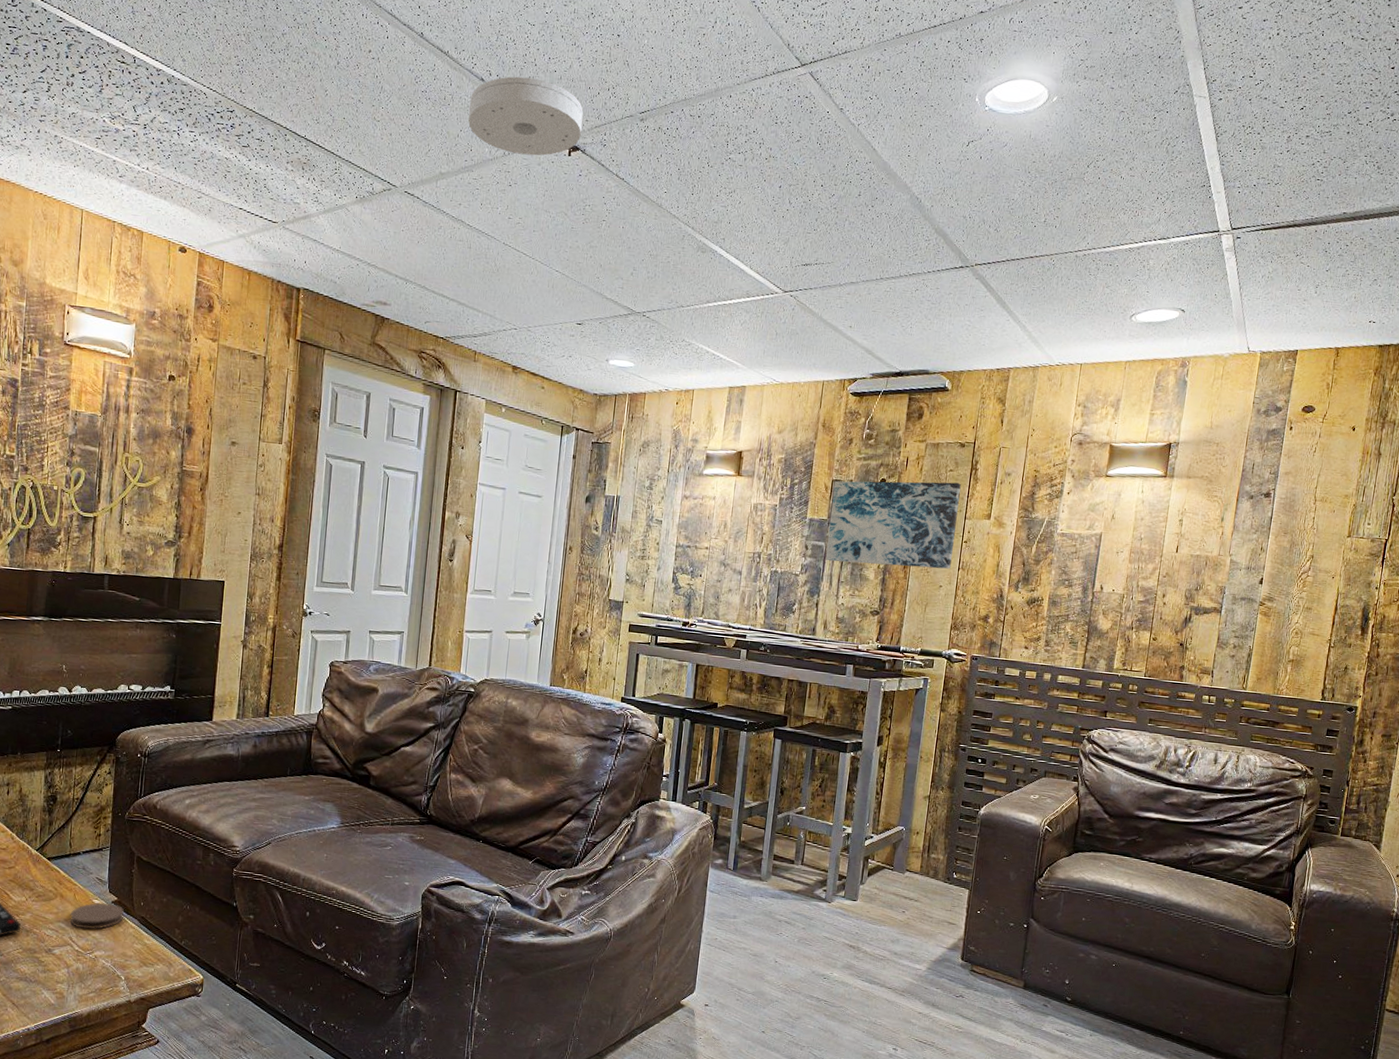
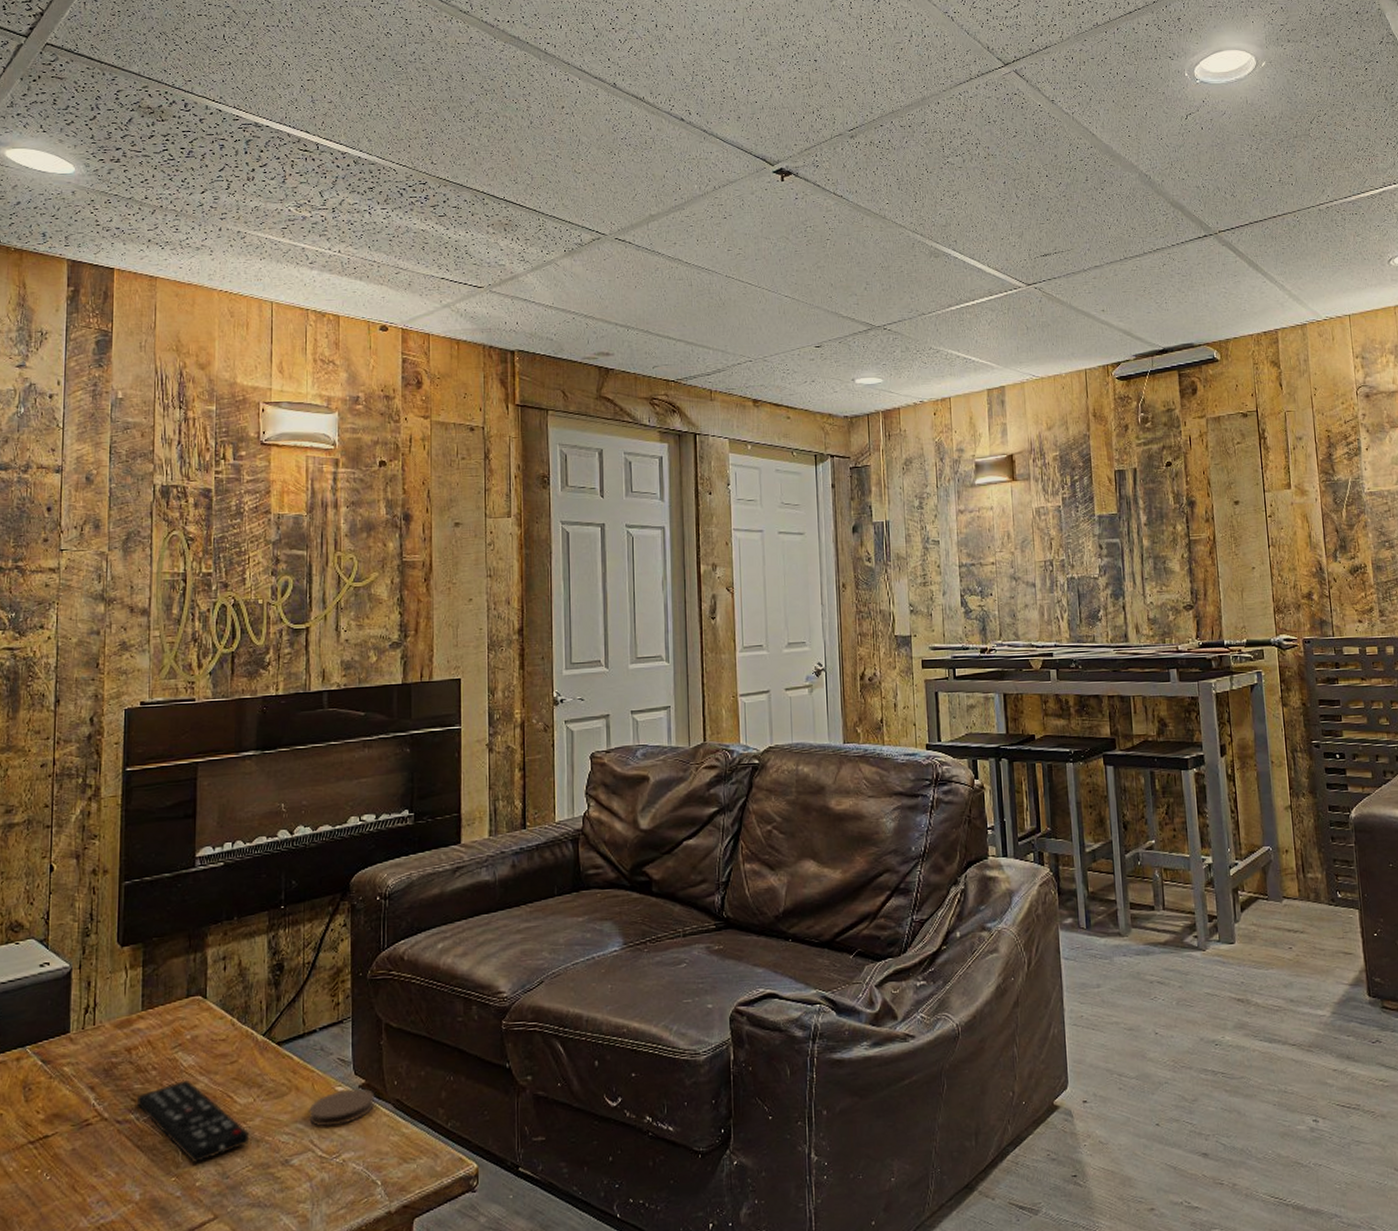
smoke detector: present [468,76,583,156] -> none [673,111,791,186]
wall art: present [825,481,961,569] -> none [1117,455,1260,559]

